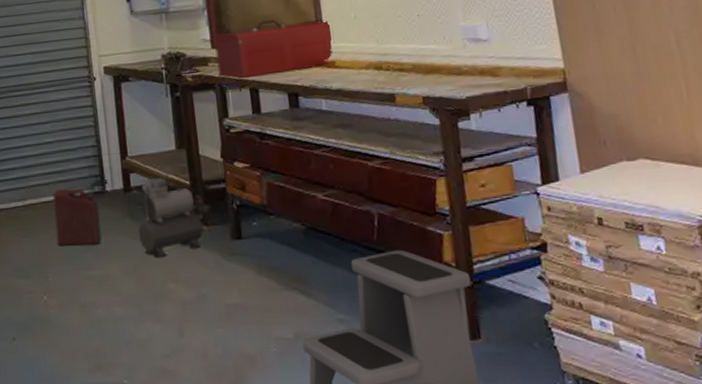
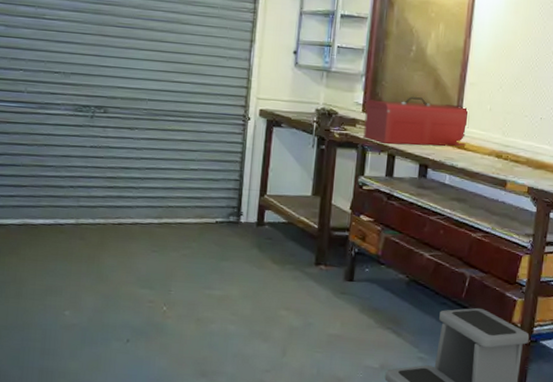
jerry can: present [52,188,102,246] -> none [185,213,231,268]
air compressor: present [138,178,211,257] -> none [263,217,332,287]

